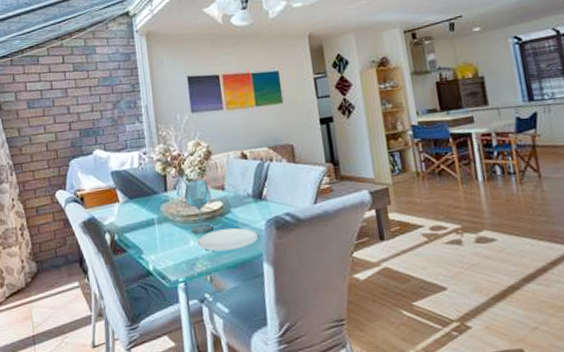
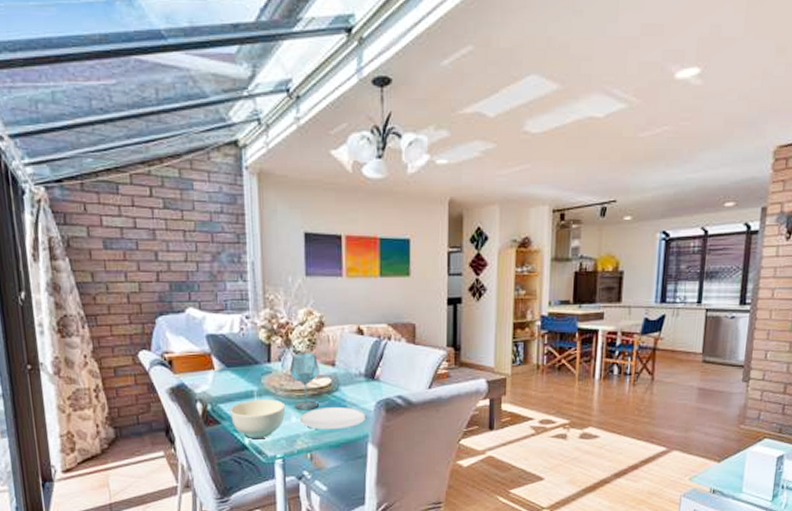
bowl: none [134,225,184,264] -> present [229,399,286,438]

